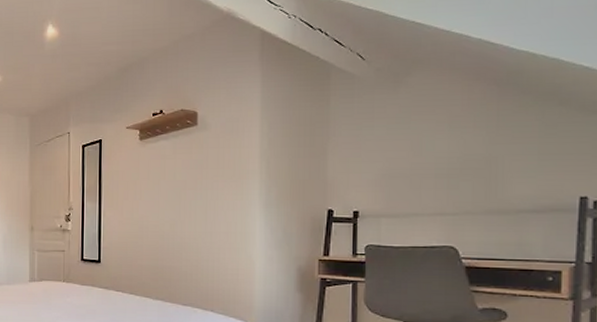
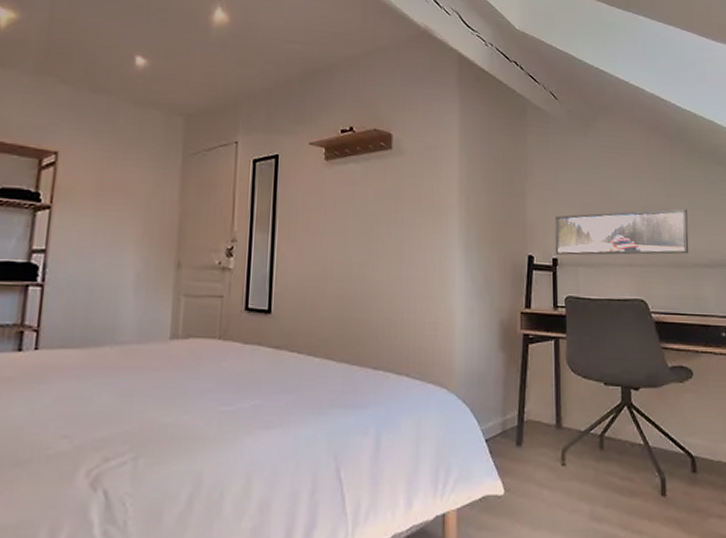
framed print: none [356,156,515,208] -> present [554,209,689,255]

